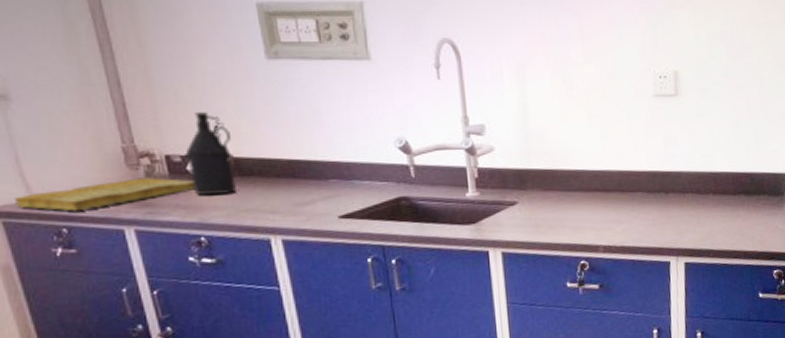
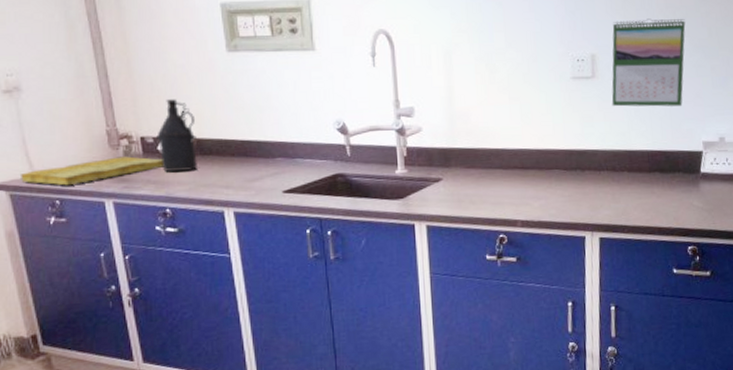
calendar: none [695,35,770,127] -> present [611,19,686,107]

